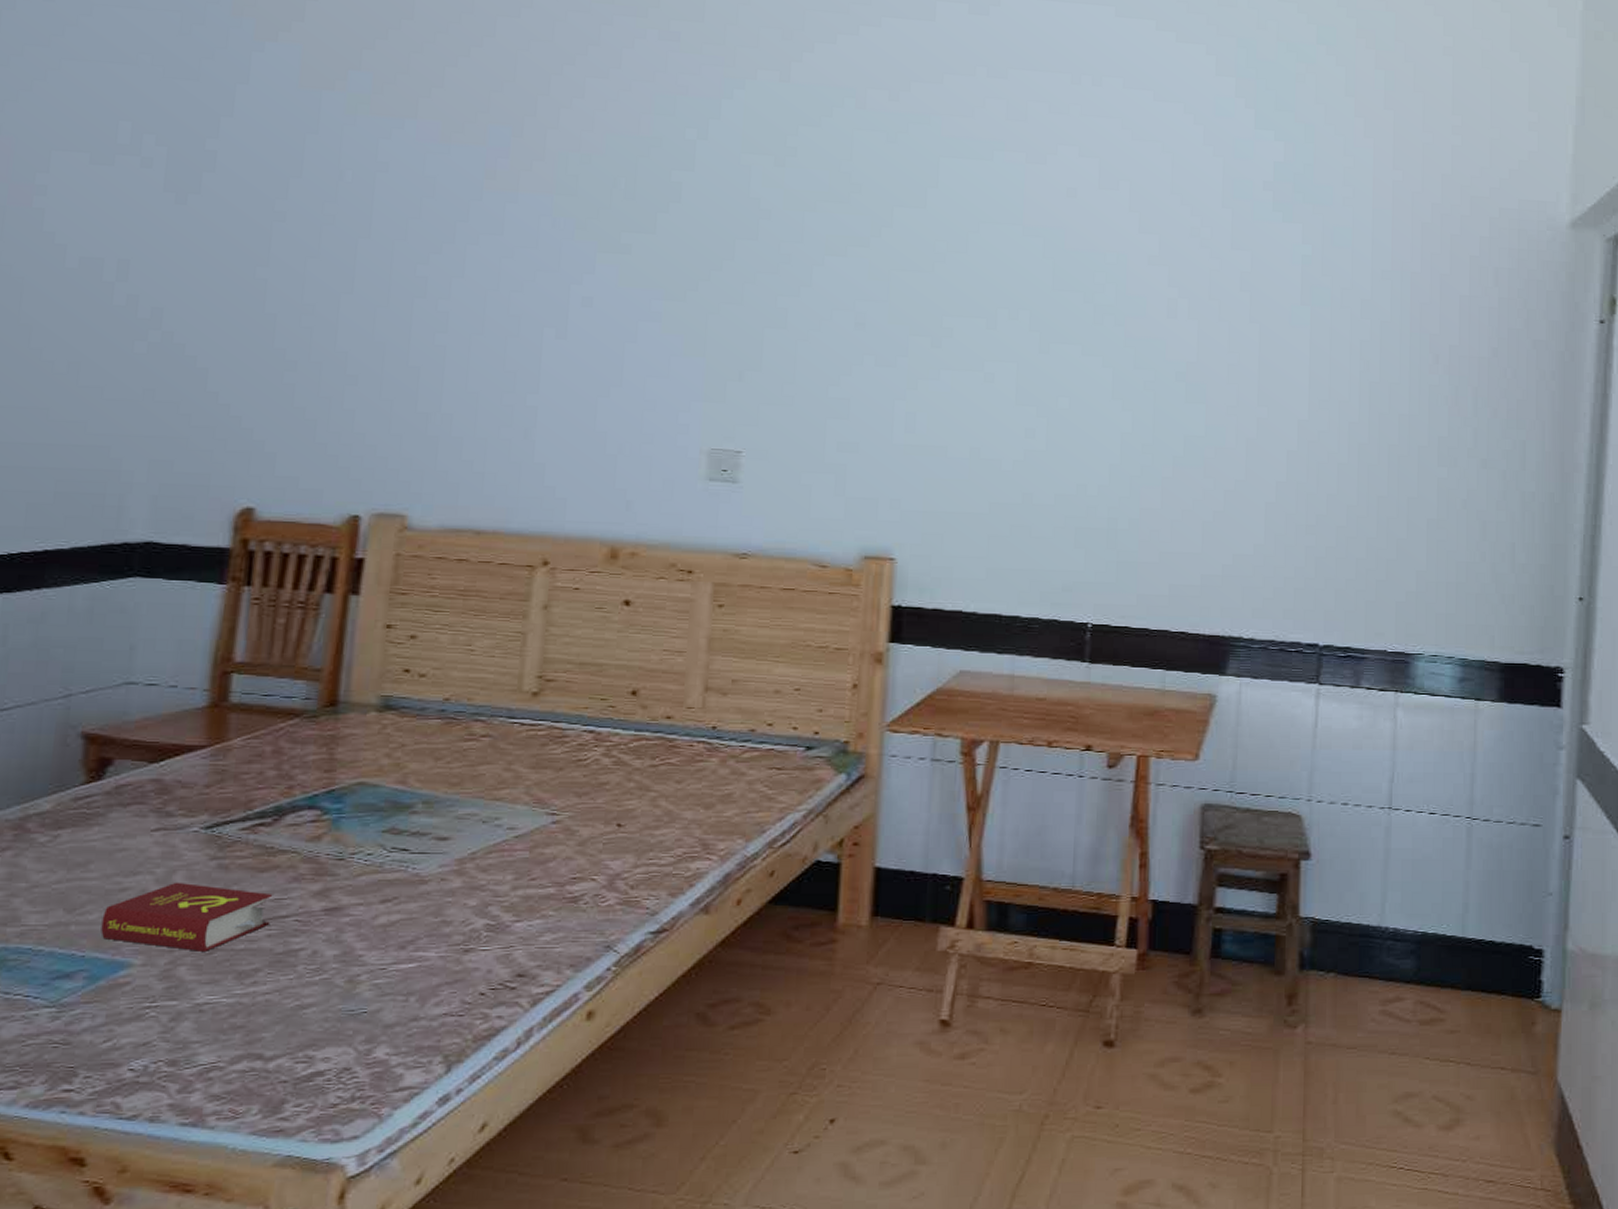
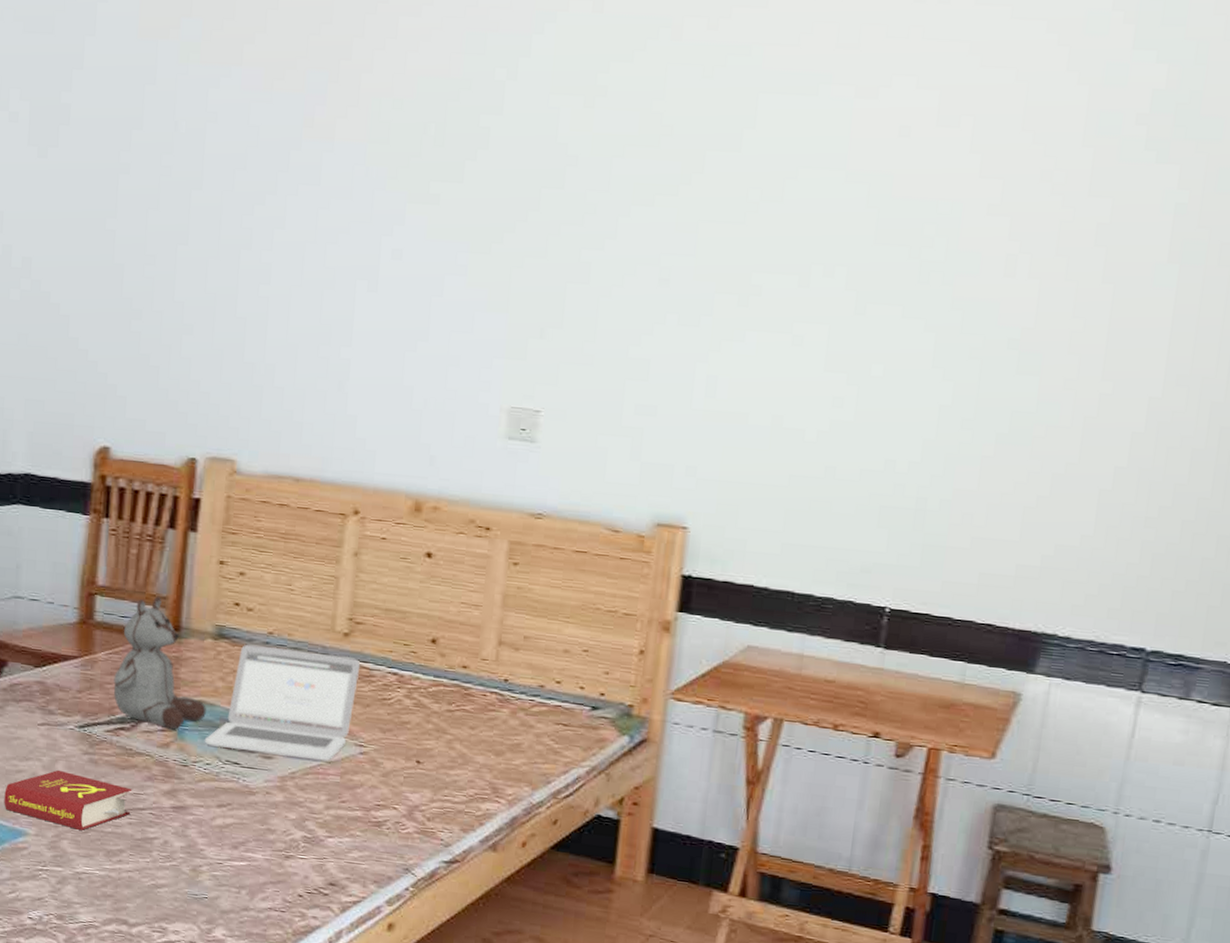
stuffed bear: none [252,669,368,819] -> present [114,596,206,730]
laptop: none [365,713,552,836] -> present [204,644,361,761]

